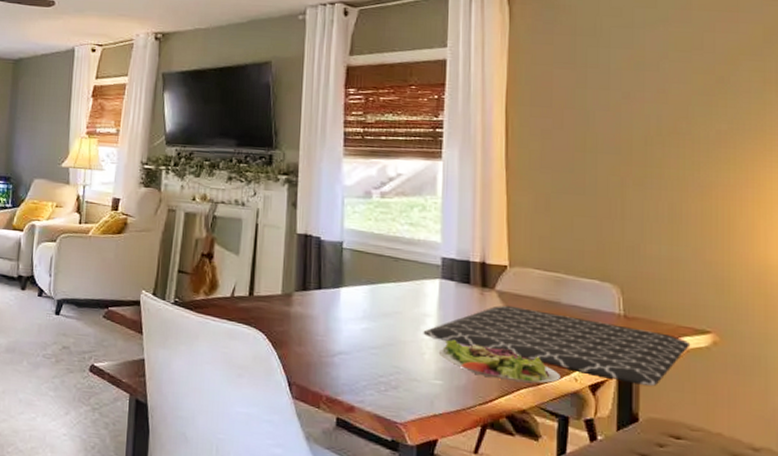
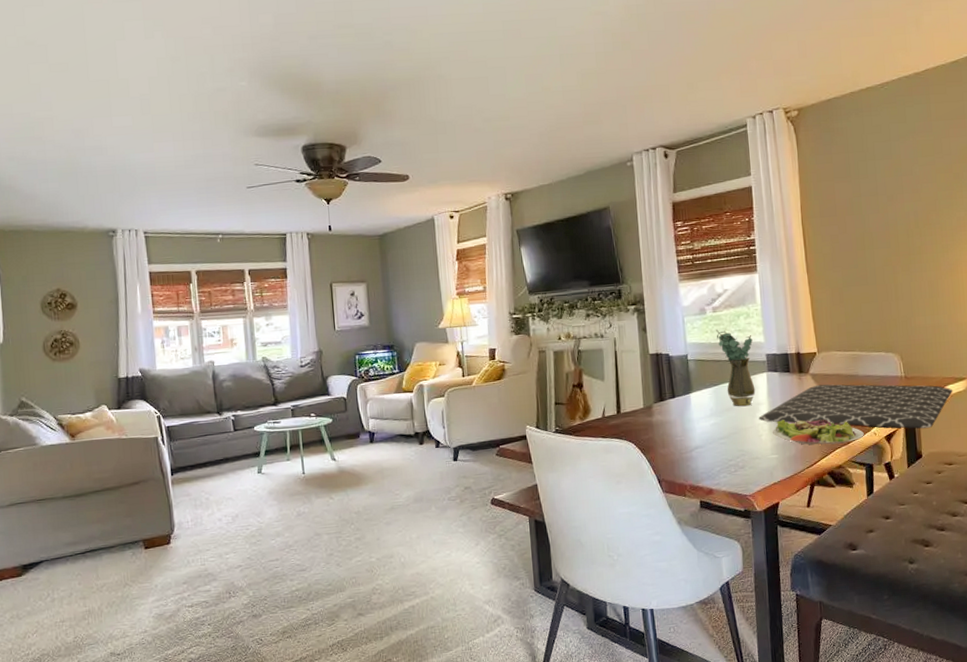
vase: none [381,218,426,315] -> present [715,329,756,406]

